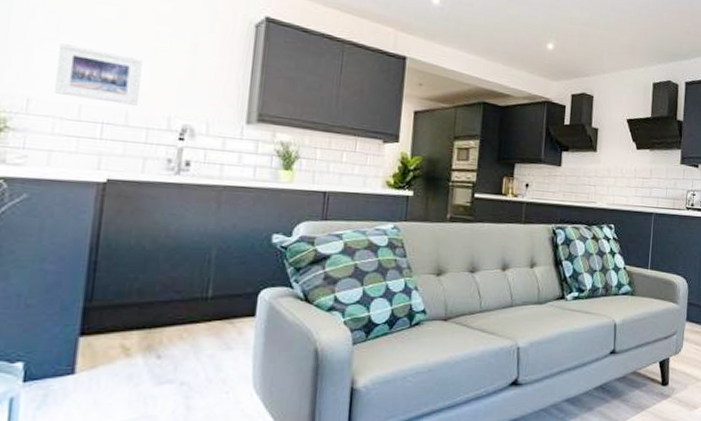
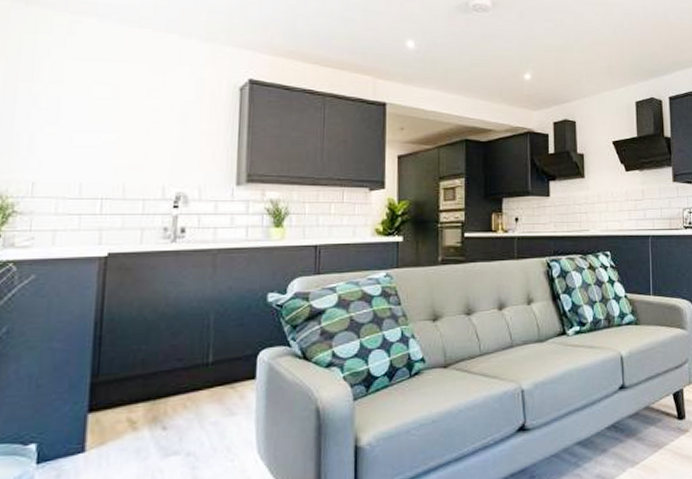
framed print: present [55,44,143,106] -> none [57,127,136,178]

